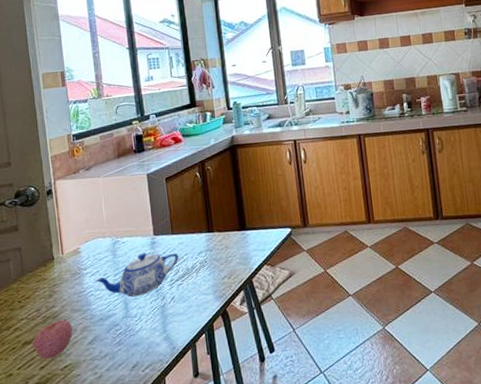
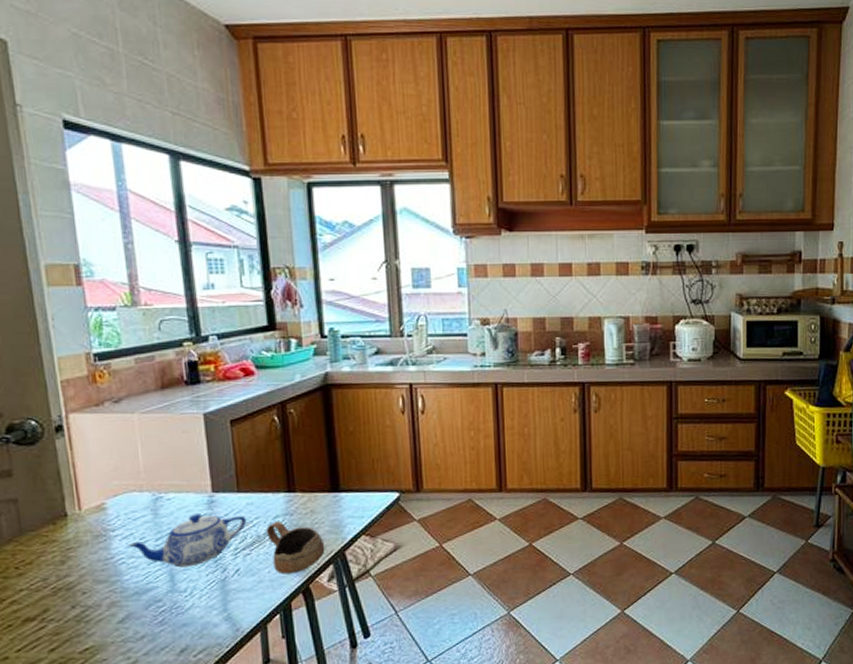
fruit: present [32,319,73,359] -> none [37,592,96,640]
cup: none [193,256,237,300] -> present [266,521,325,575]

